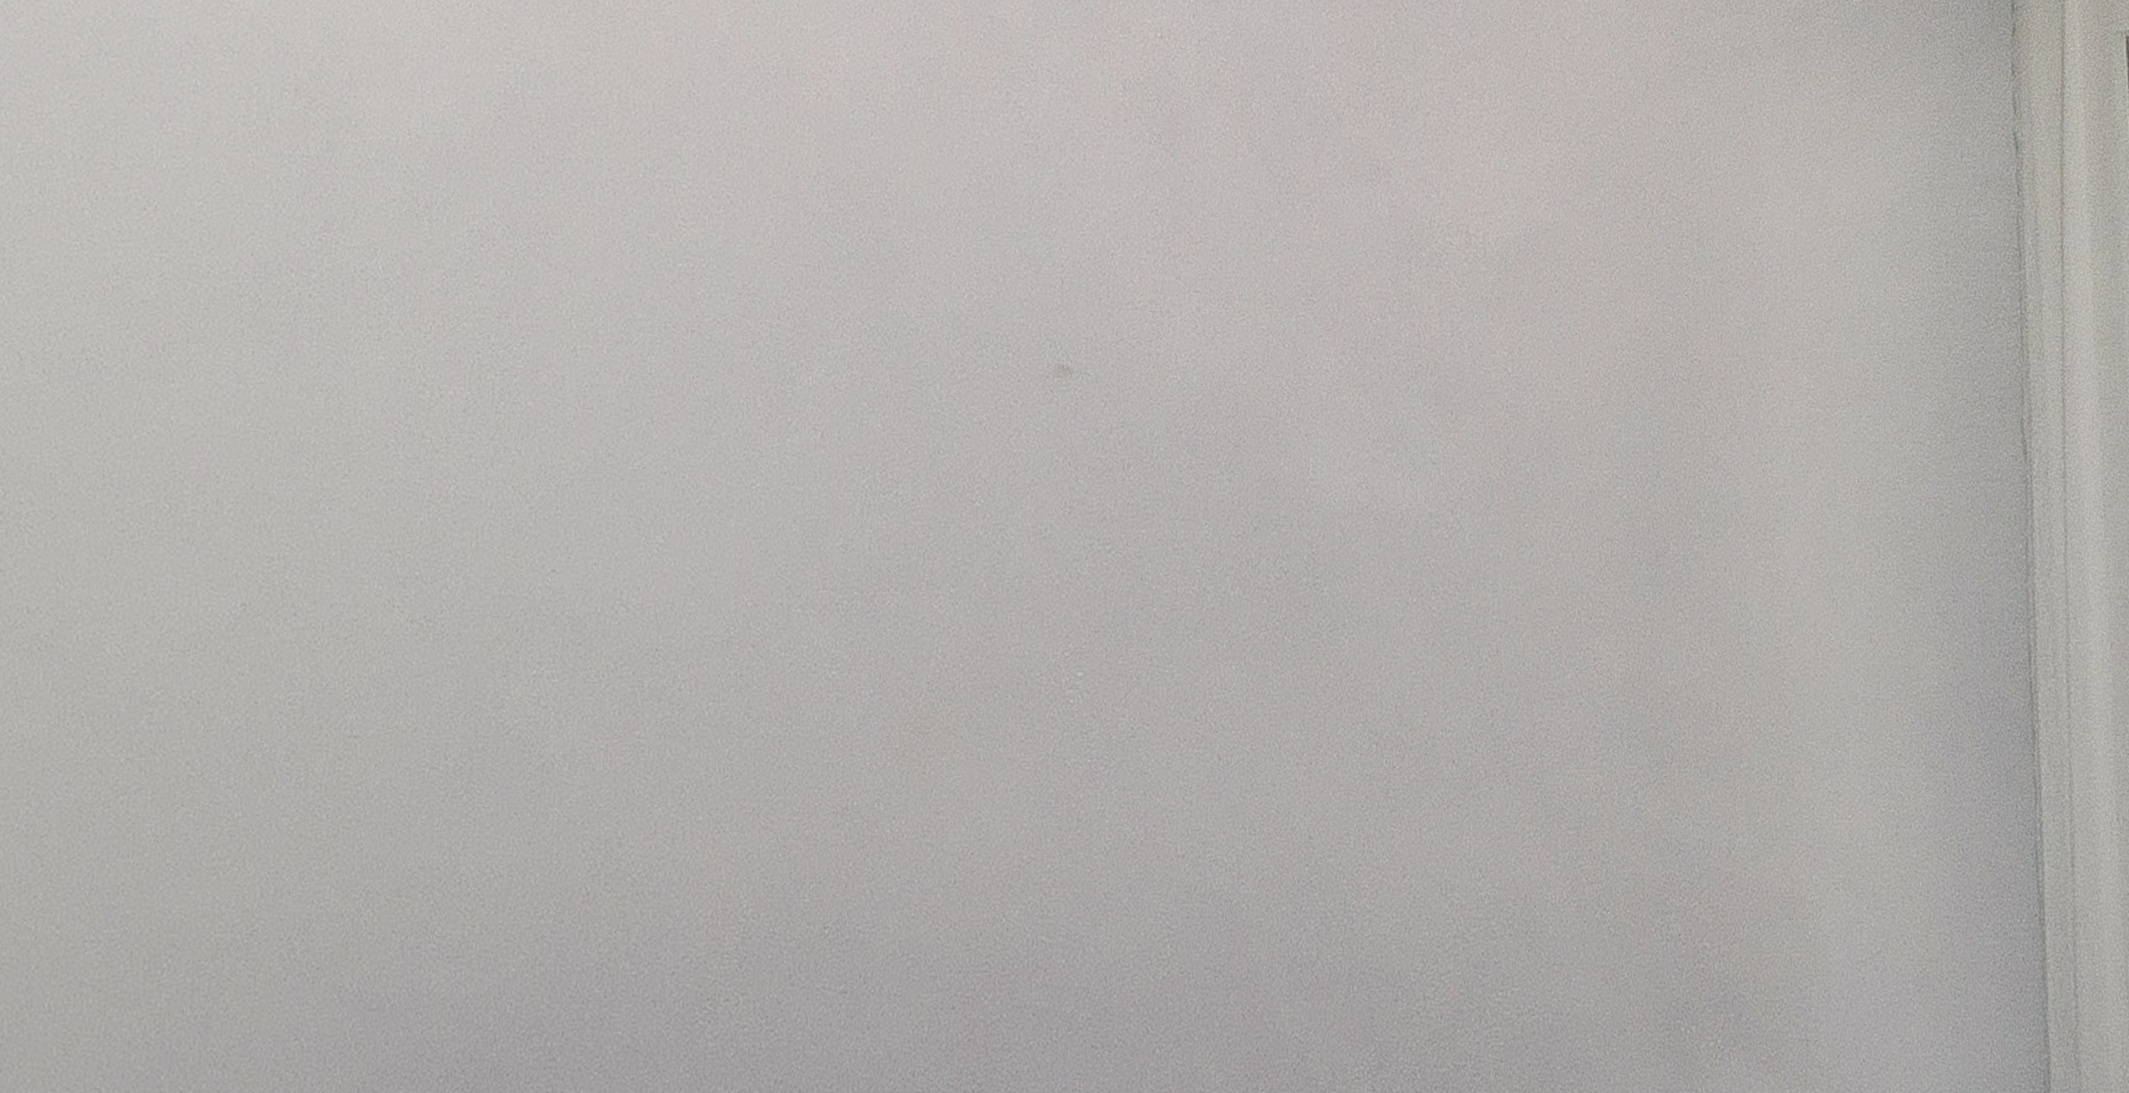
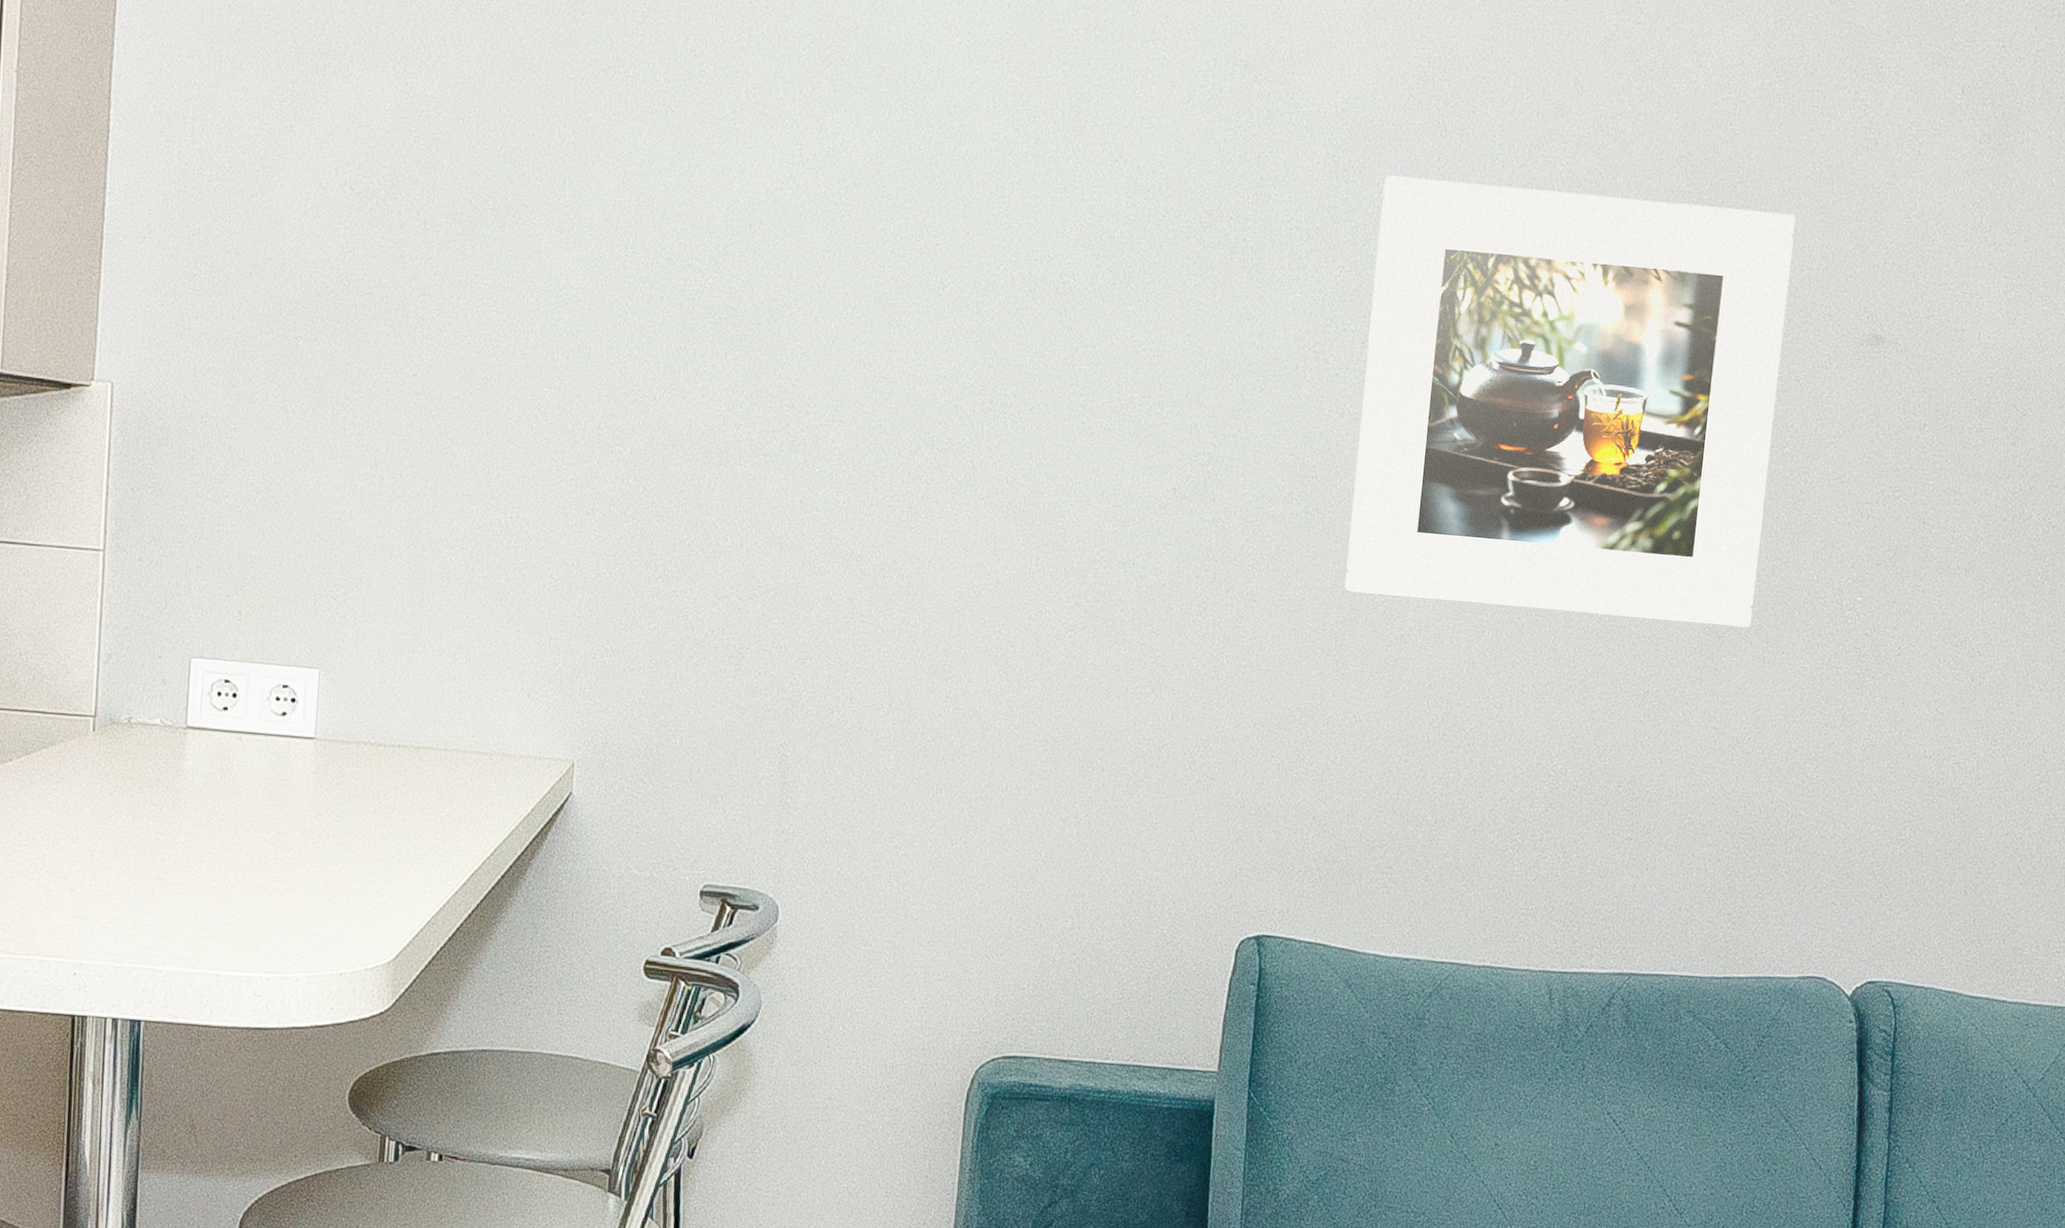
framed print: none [467,211,959,720] -> present [1344,175,1796,628]

